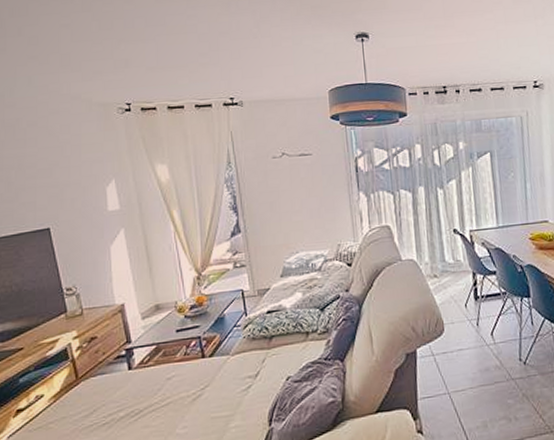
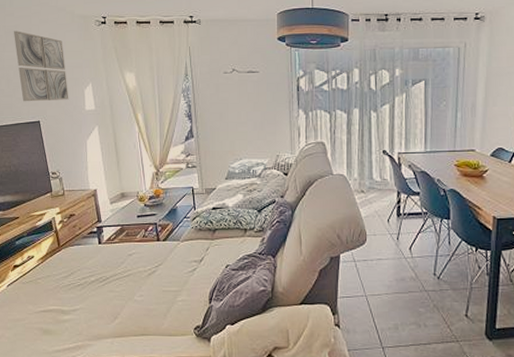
wall art: none [15,124,87,207] -> present [14,31,69,102]

